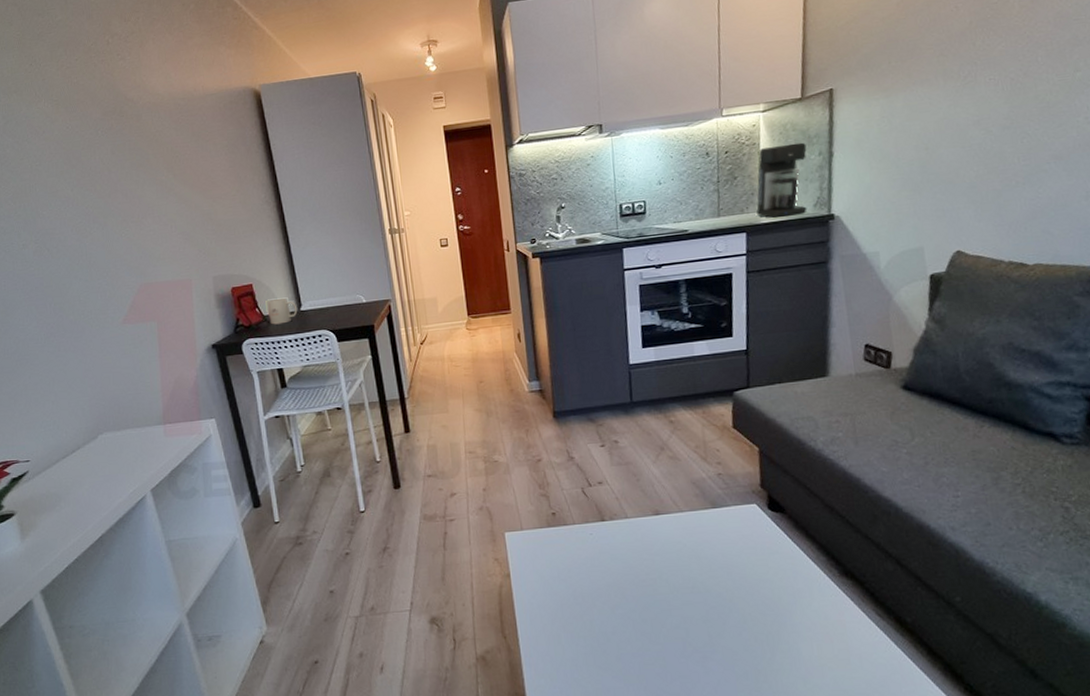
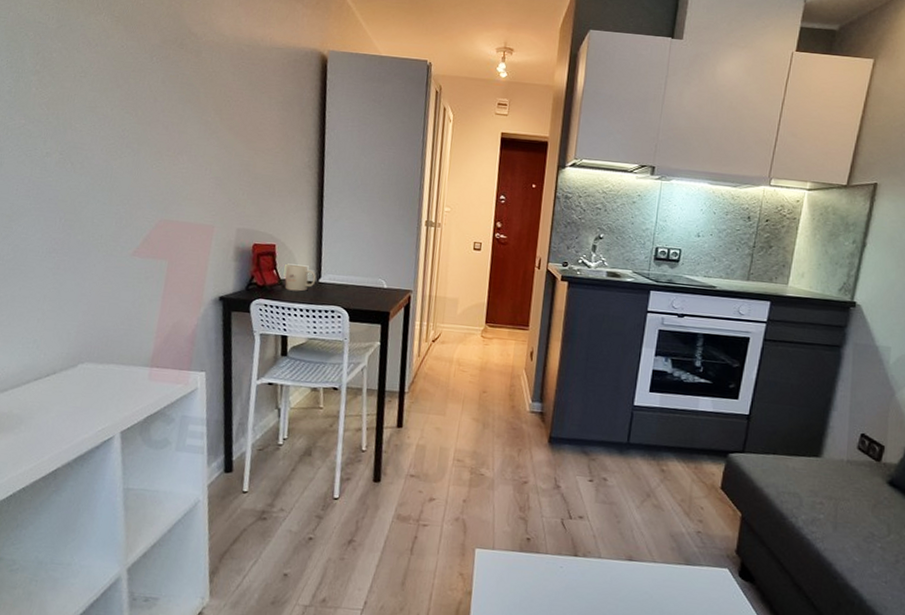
coffee maker: present [756,142,806,218] -> none [784,224,843,296]

